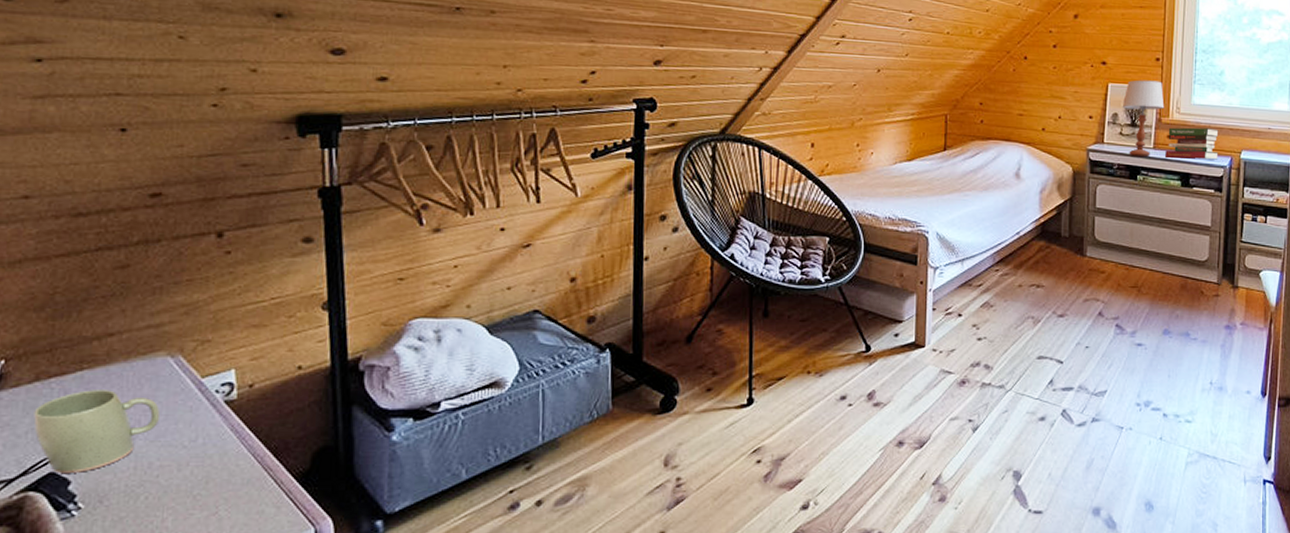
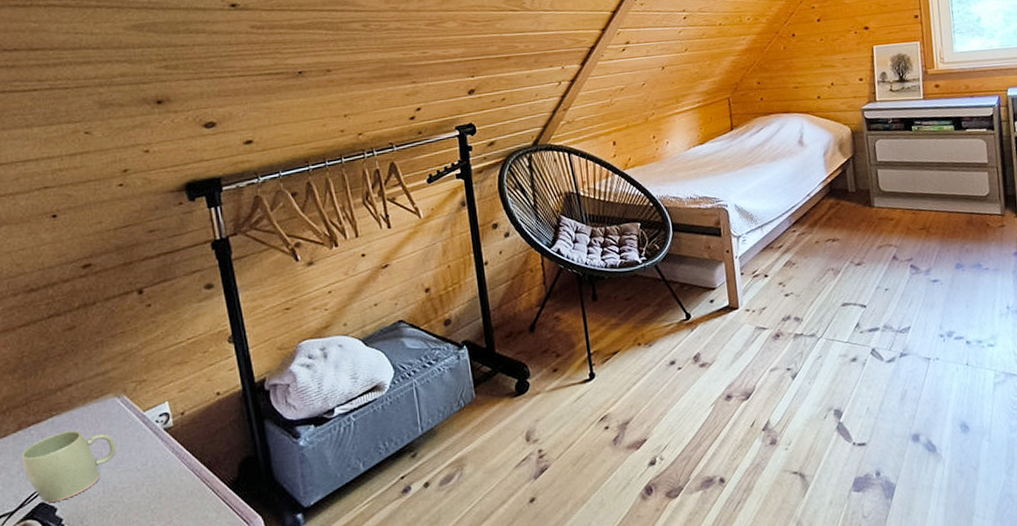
table lamp: present [1122,80,1165,158] -> none [888,36,929,110]
books: present [1165,127,1219,160] -> none [935,72,986,106]

